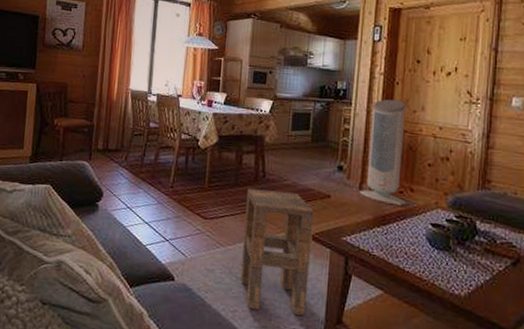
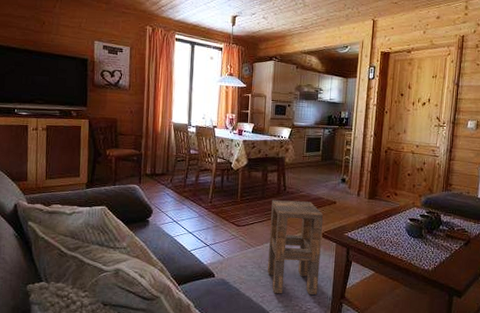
air purifier: present [359,99,407,206] -> none [357,124,393,207]

